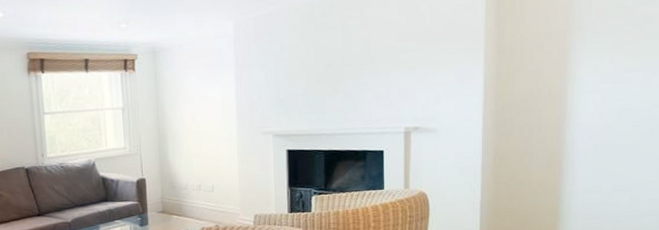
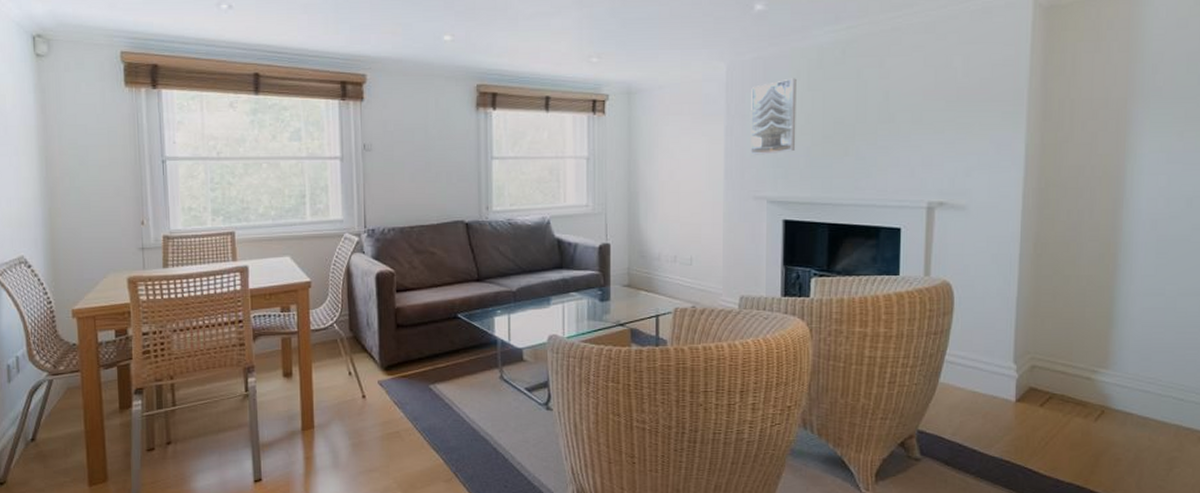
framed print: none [255,31,294,98] -> present [751,78,797,155]

